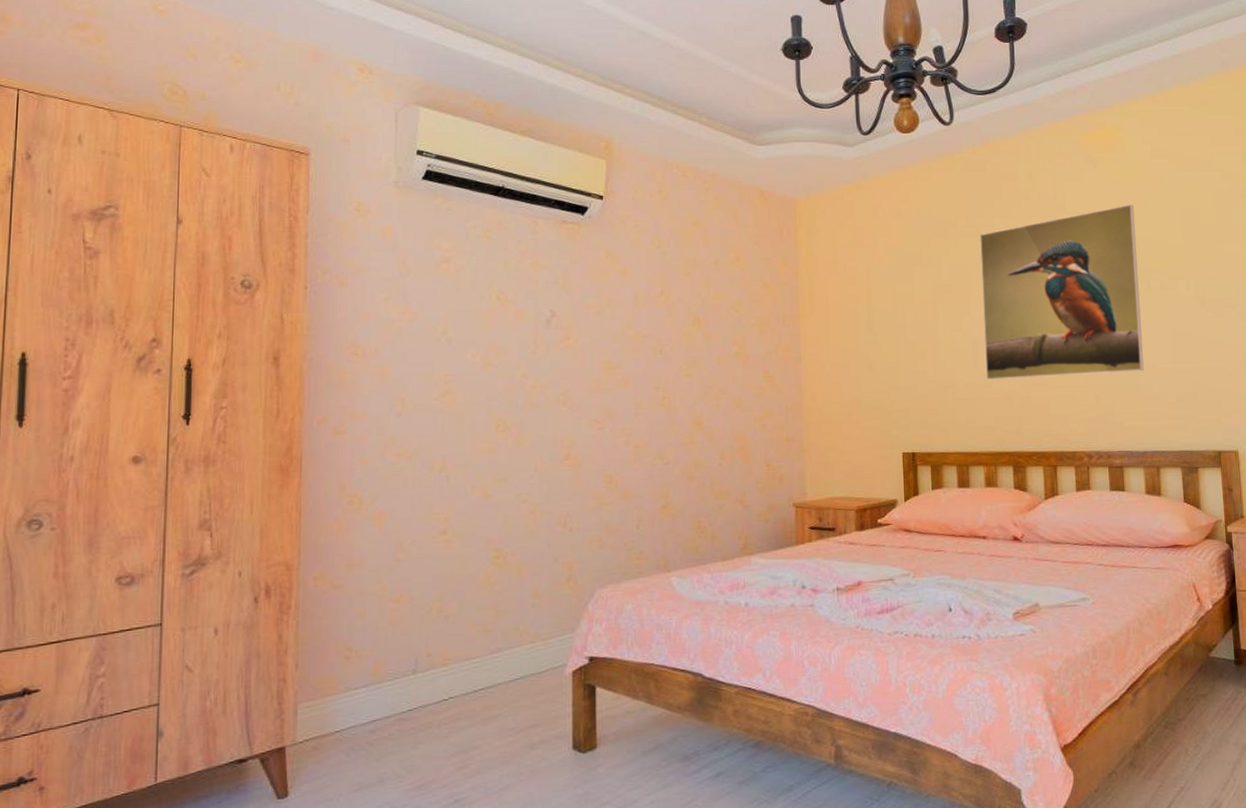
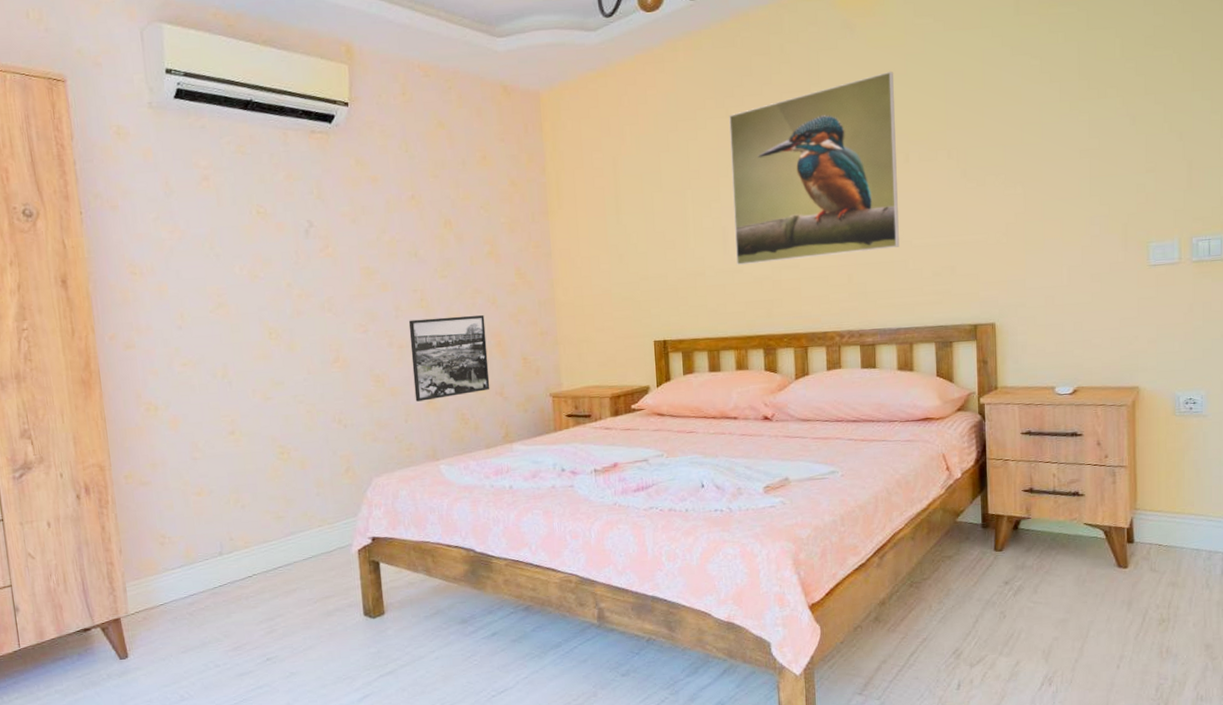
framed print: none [648,417,730,506] -> present [408,315,490,402]

